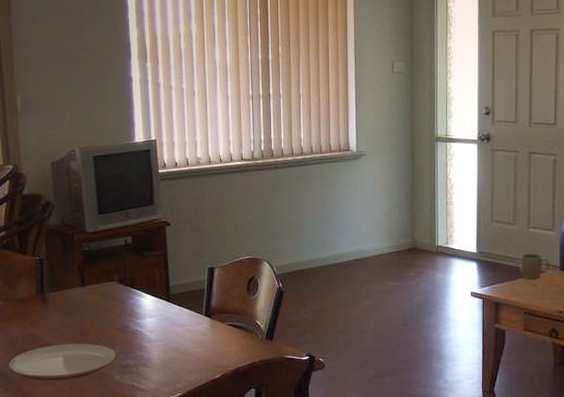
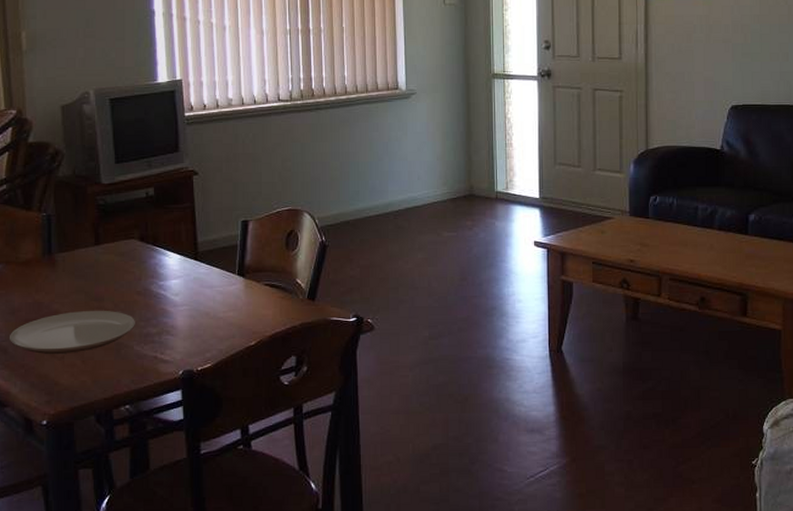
mug: present [520,253,549,278] -> none [587,197,618,225]

